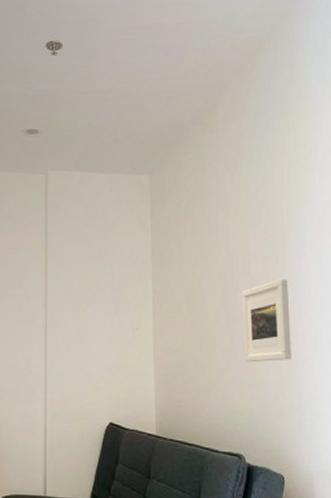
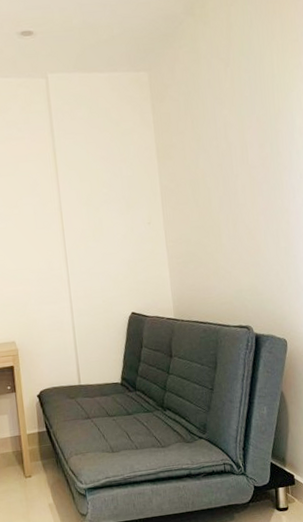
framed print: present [241,279,291,363] -> none [241,163,288,244]

